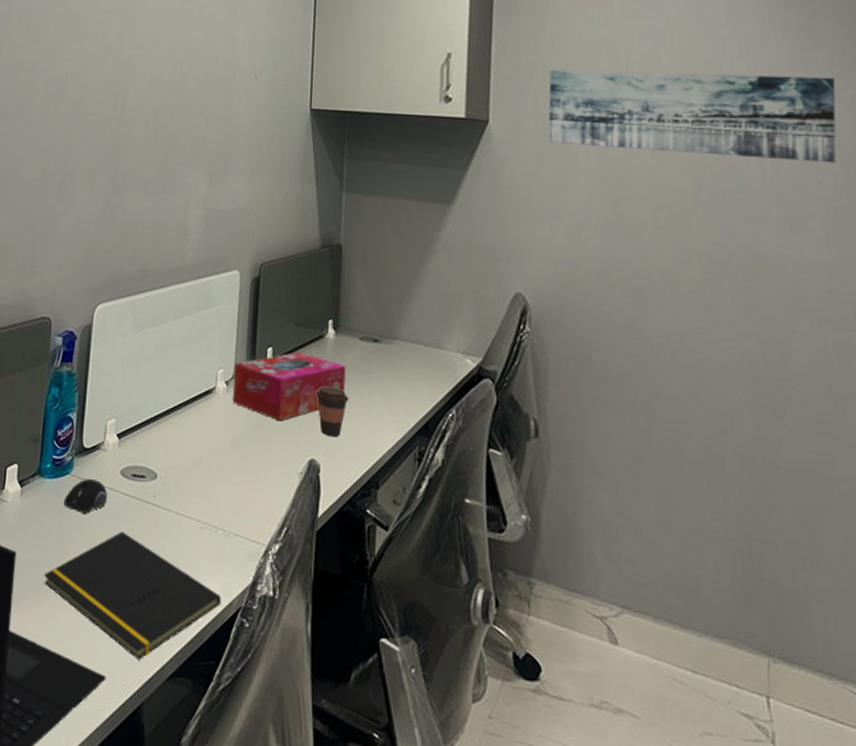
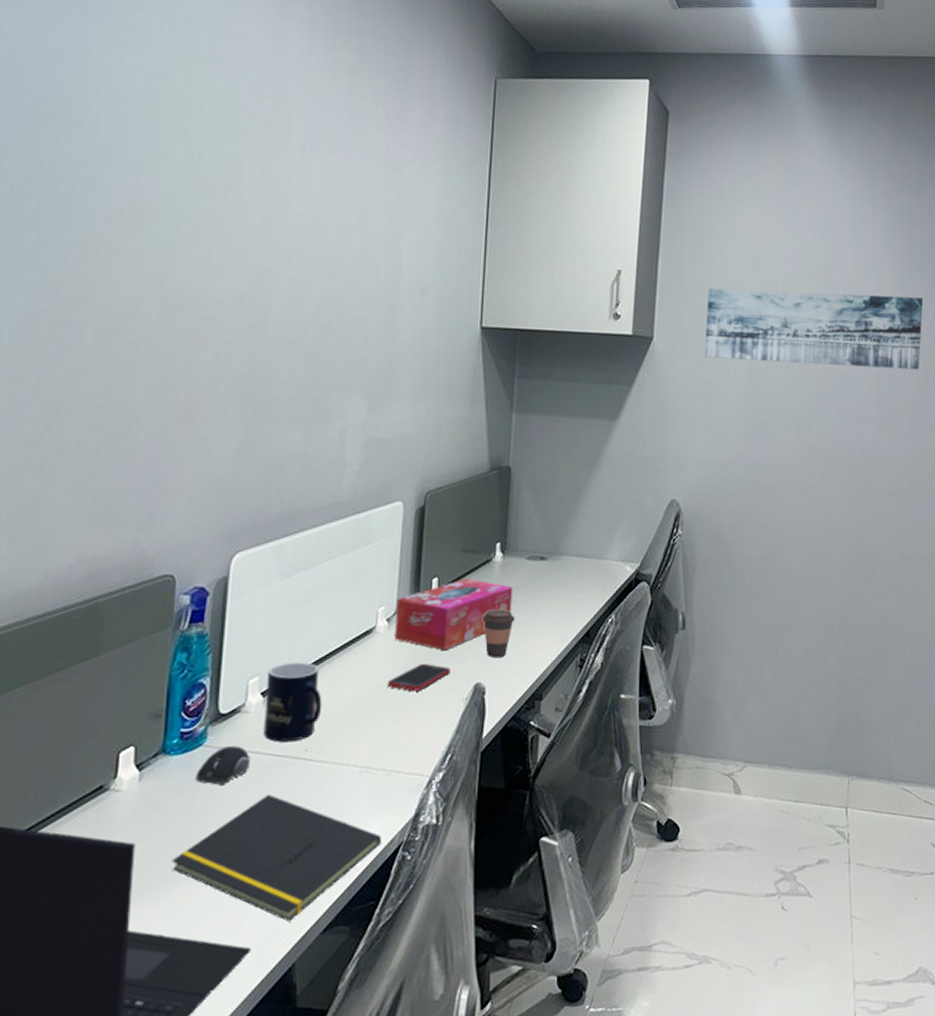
mug: none [119,409,168,485] -> present [263,661,322,742]
cell phone: none [226,430,285,458] -> present [387,663,450,692]

